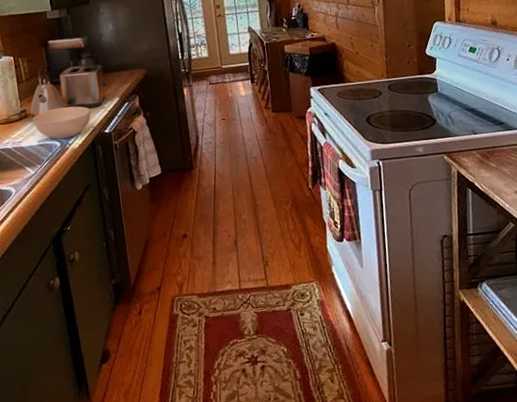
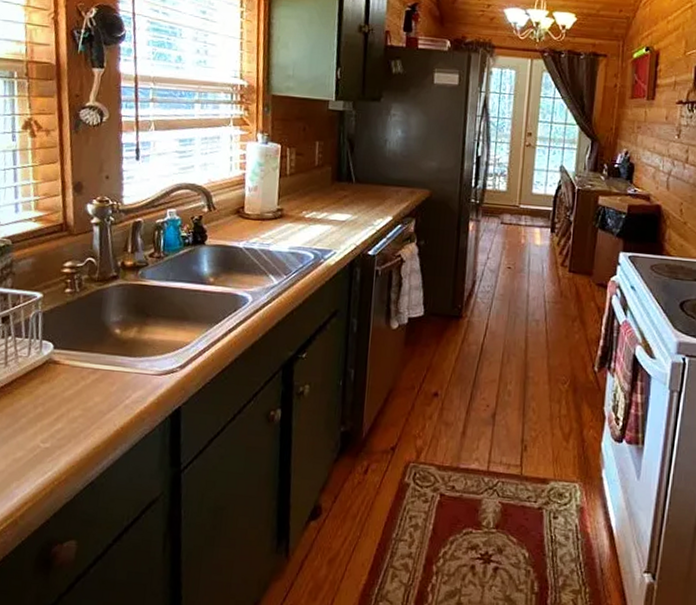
kettle: present [30,65,66,119] -> none [287,162,329,221]
bowl: present [33,106,91,140] -> none [288,214,357,252]
coffee maker: present [46,34,102,85] -> none [318,132,382,188]
toaster: present [59,64,107,108] -> none [326,170,382,223]

